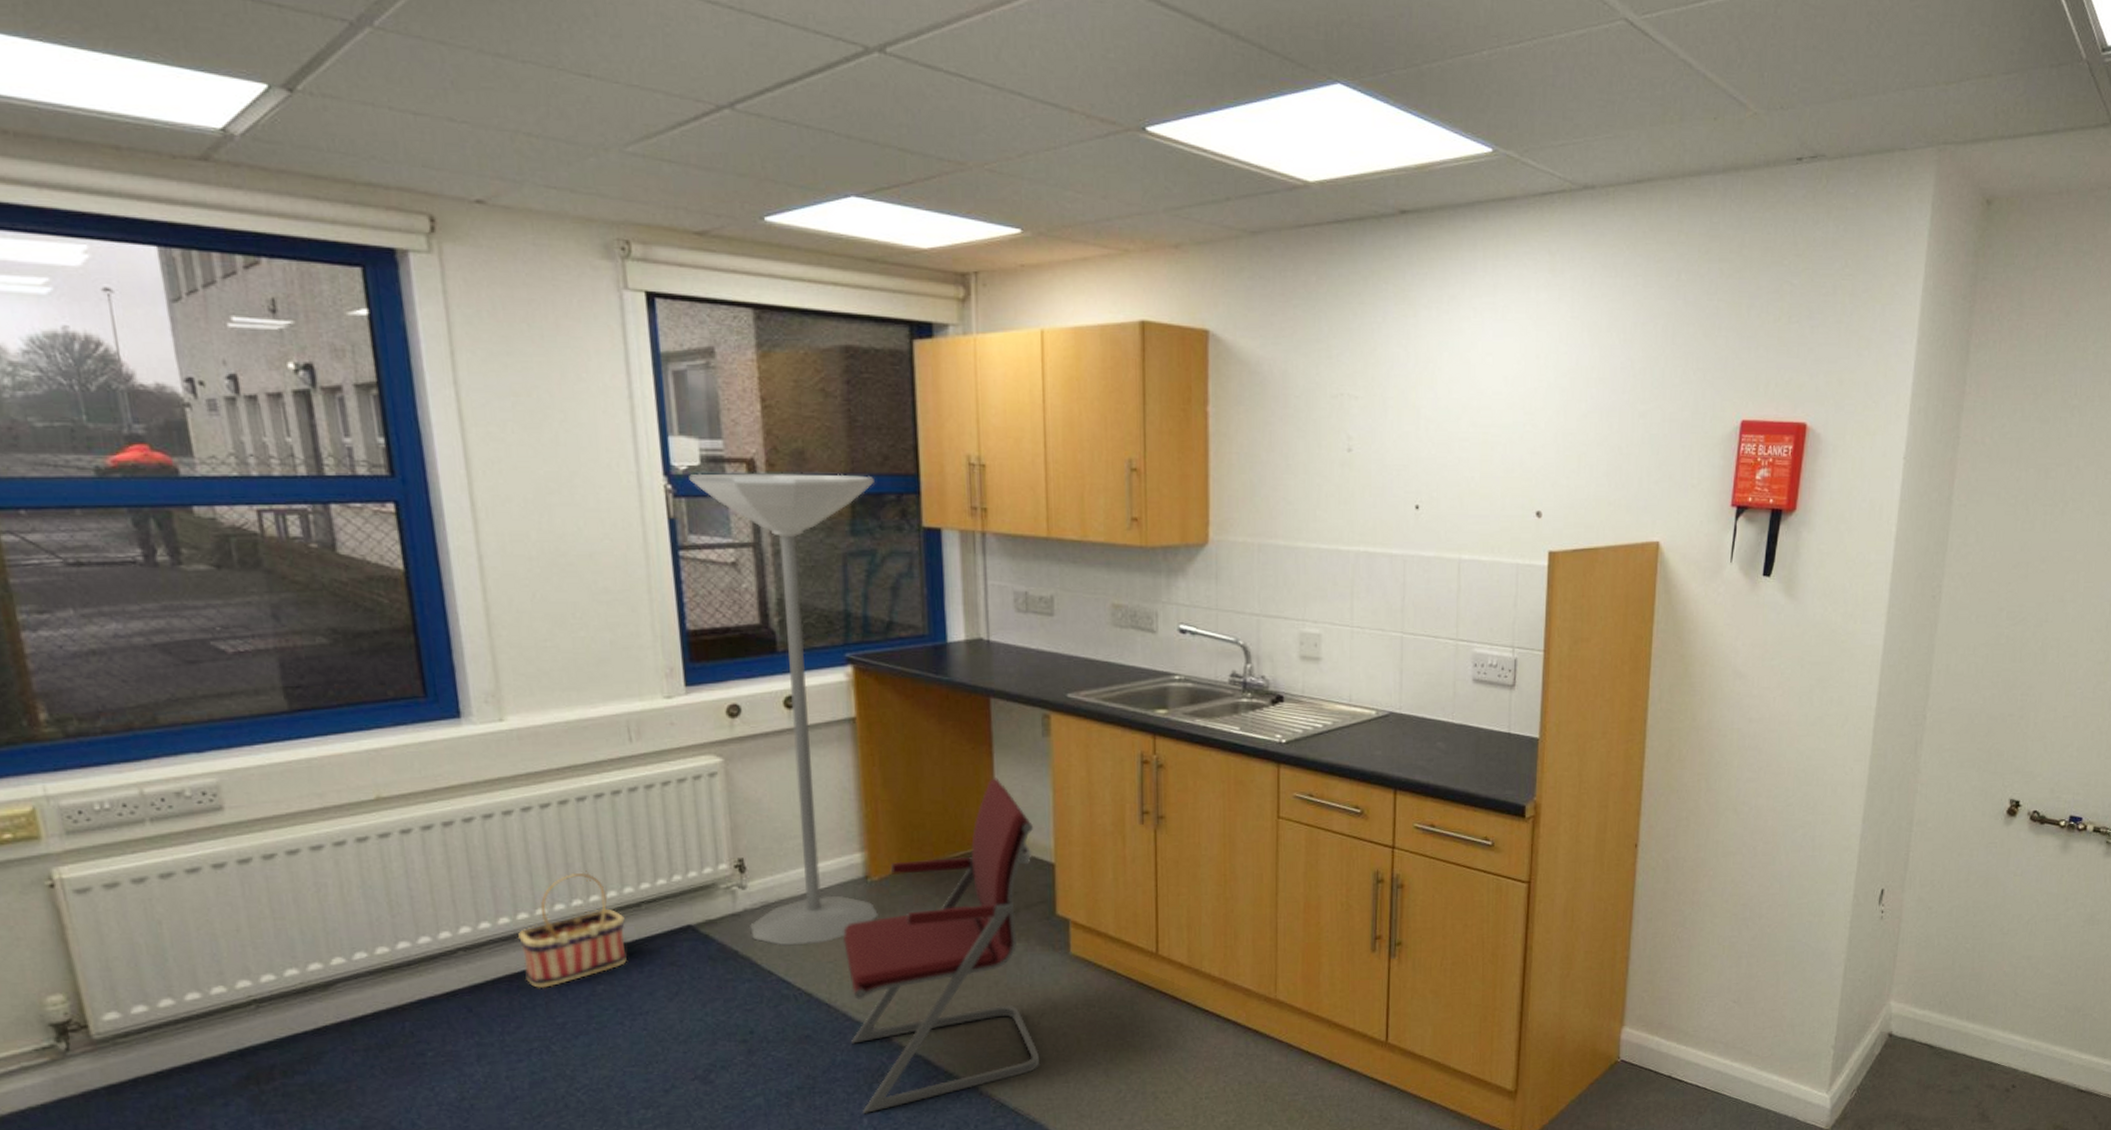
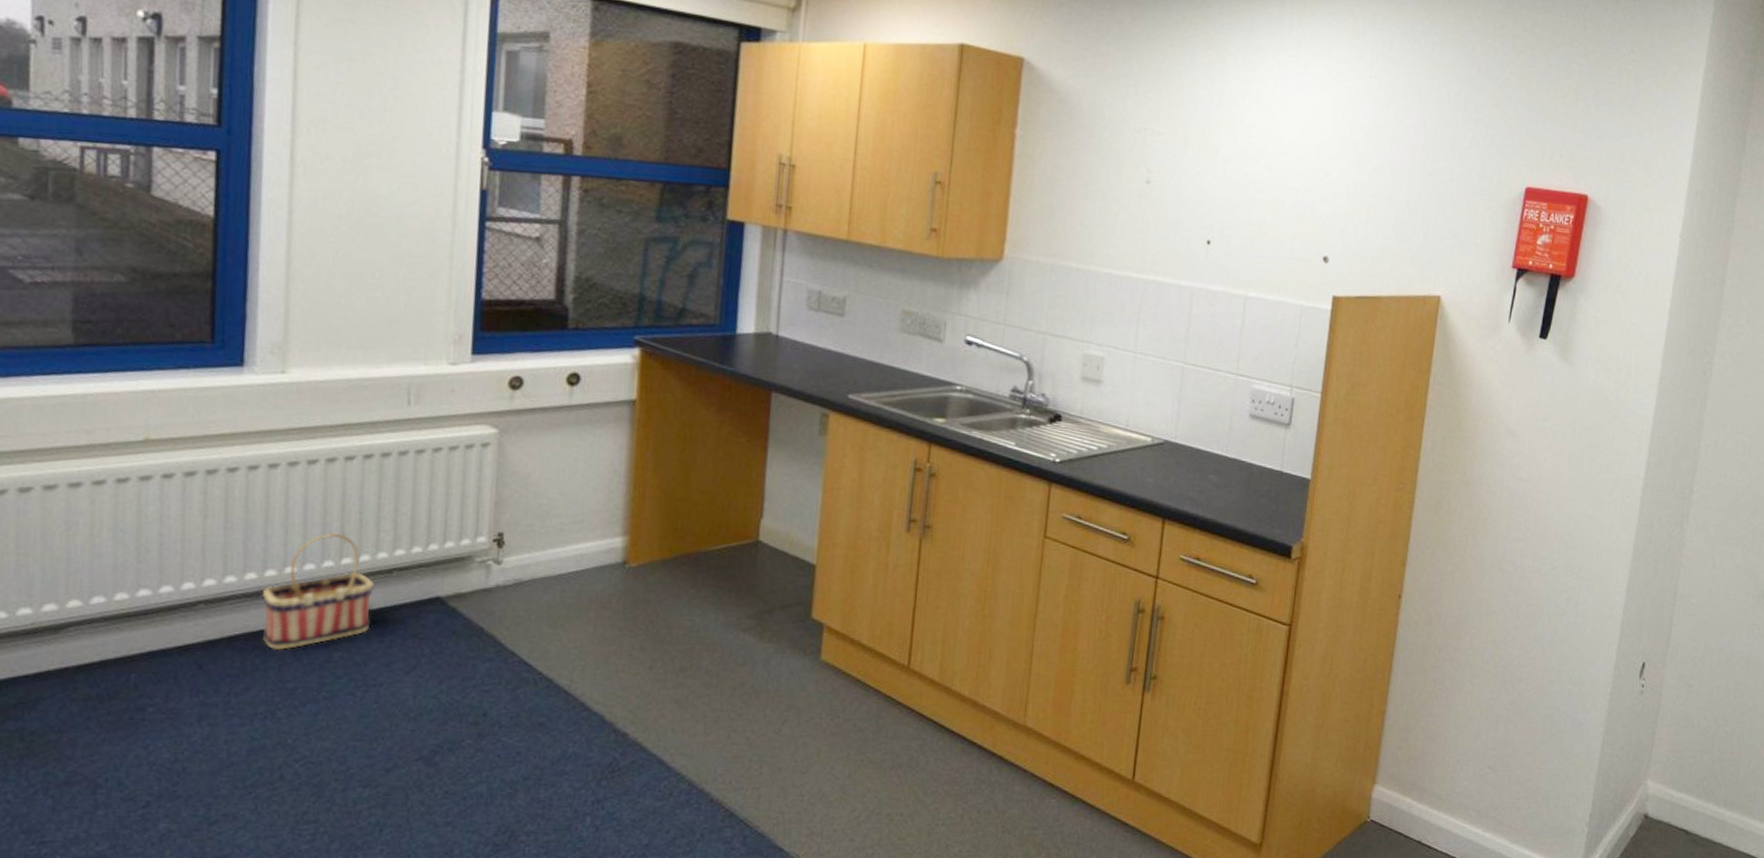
floor lamp: present [689,473,878,946] -> none [498,149,686,627]
office chair: present [842,778,1041,1114] -> none [586,472,799,813]

